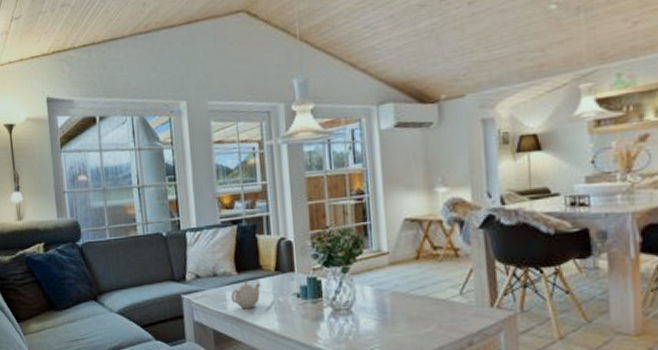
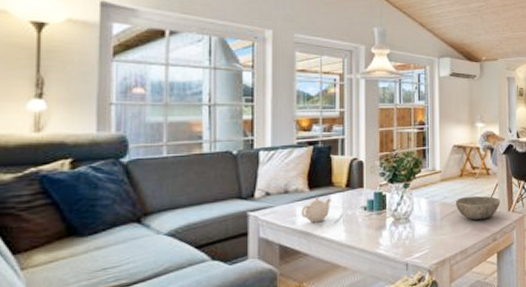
bowl: none [410,285,478,317] -> present [455,196,500,220]

